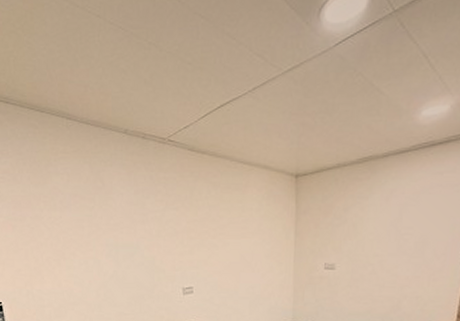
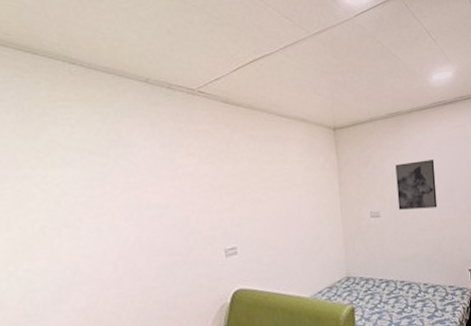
wall art: none [356,211,408,264] -> present [395,160,438,210]

